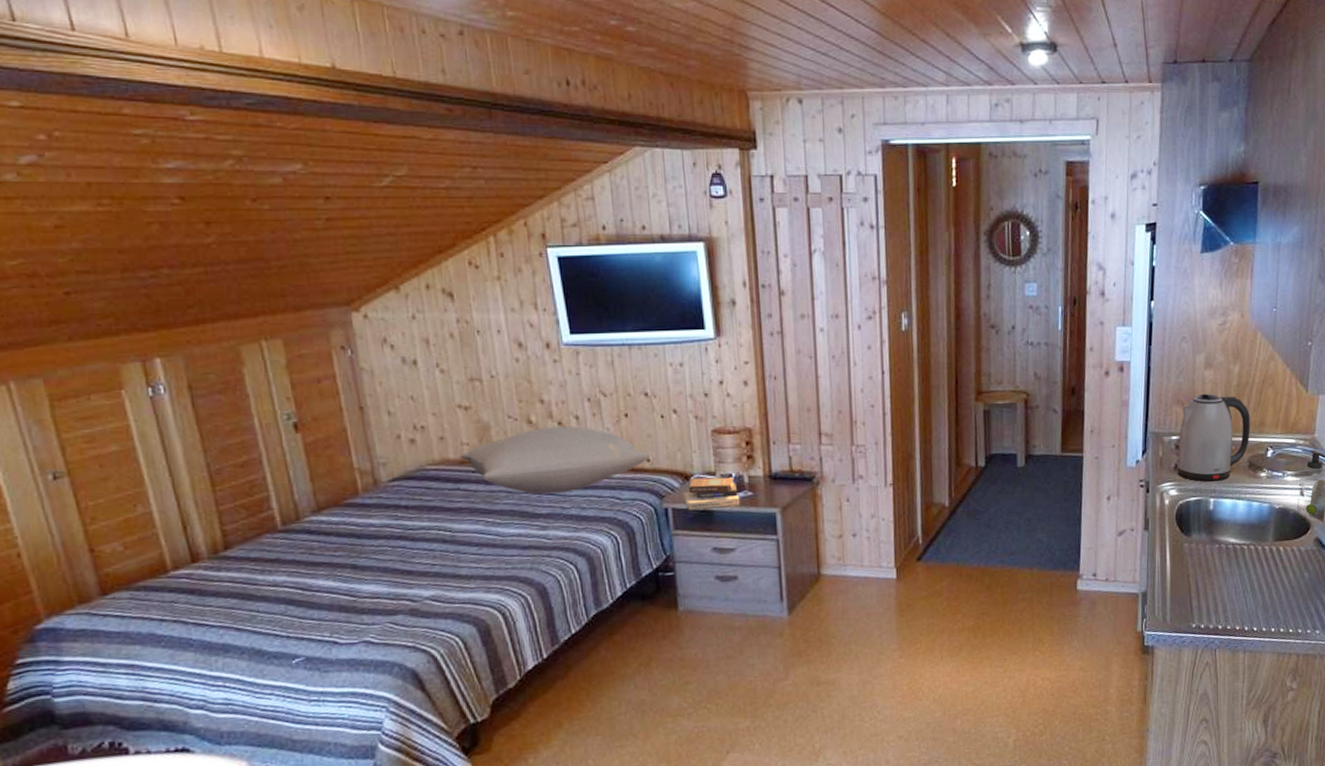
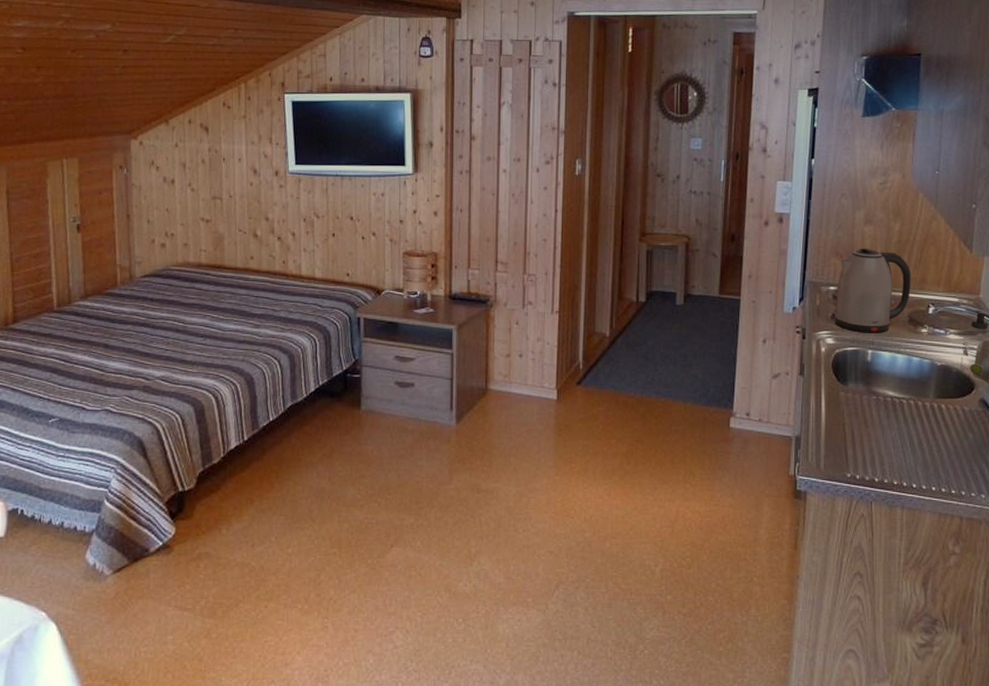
pillow: present [459,426,650,495] -> none [197,241,350,298]
books: present [683,477,740,511] -> none [374,293,422,322]

